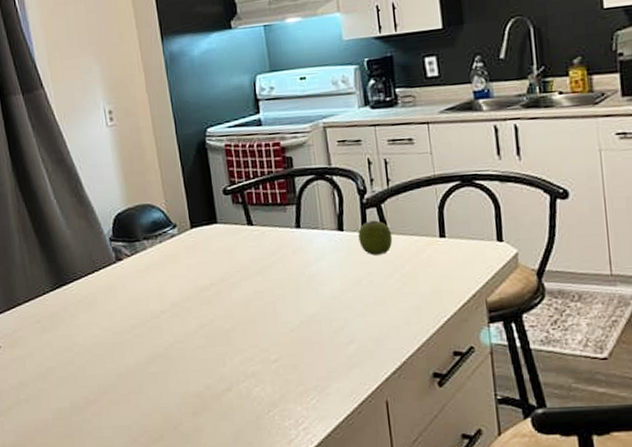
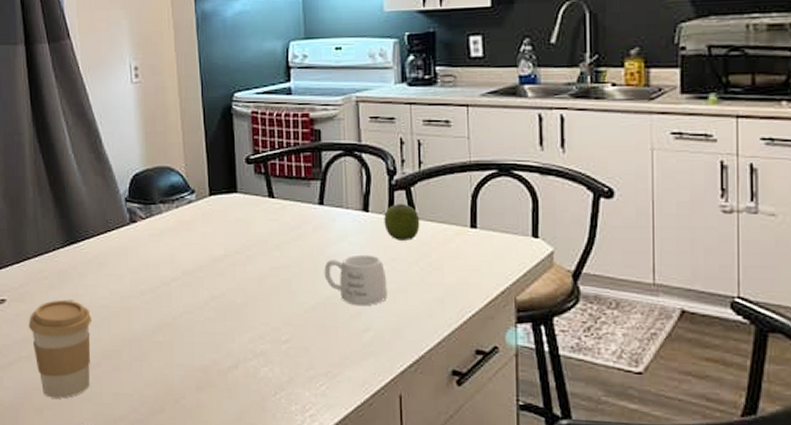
coffee cup: none [24,341,89,437] -> present [28,300,92,399]
mug: none [305,271,367,321] -> present [324,254,387,306]

